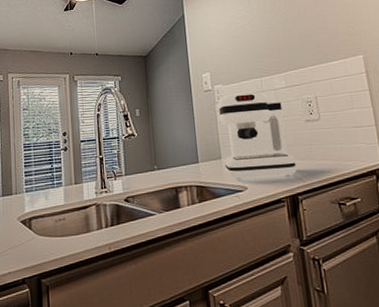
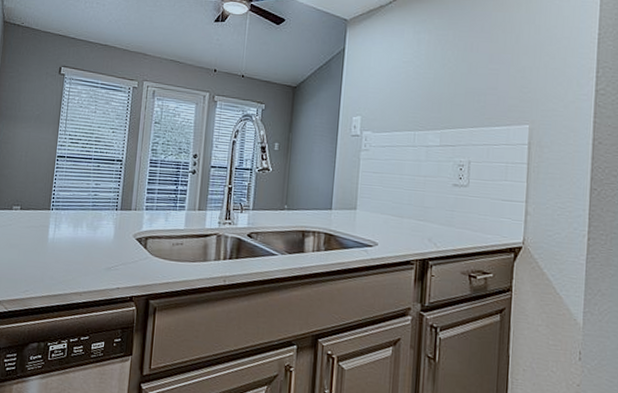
coffee maker: present [217,92,298,180] -> none [358,144,435,240]

